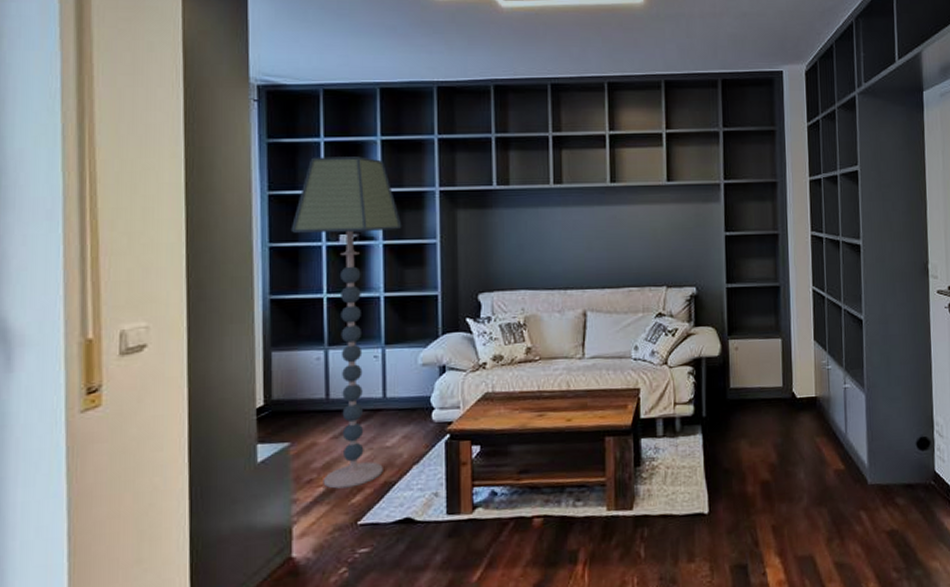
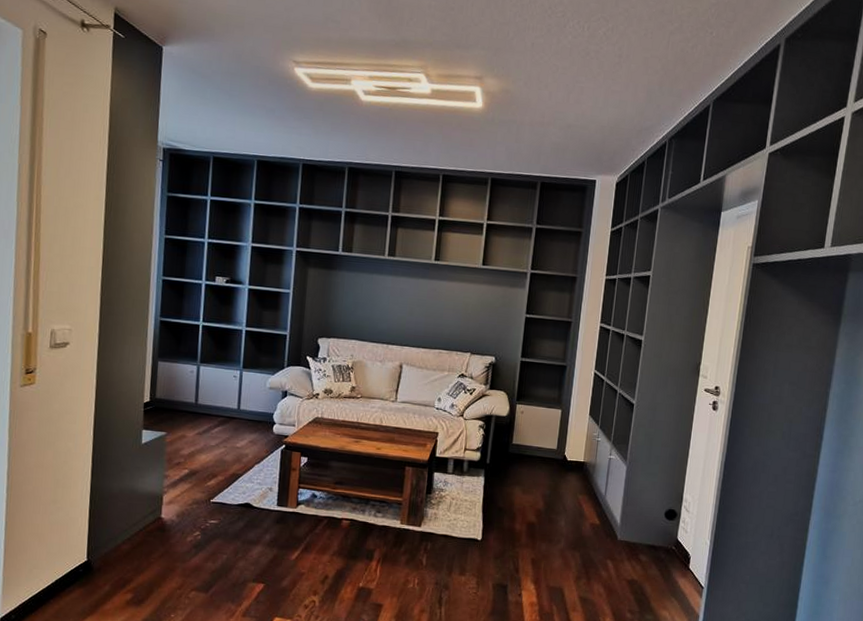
floor lamp: present [290,156,402,489] -> none [179,211,265,474]

